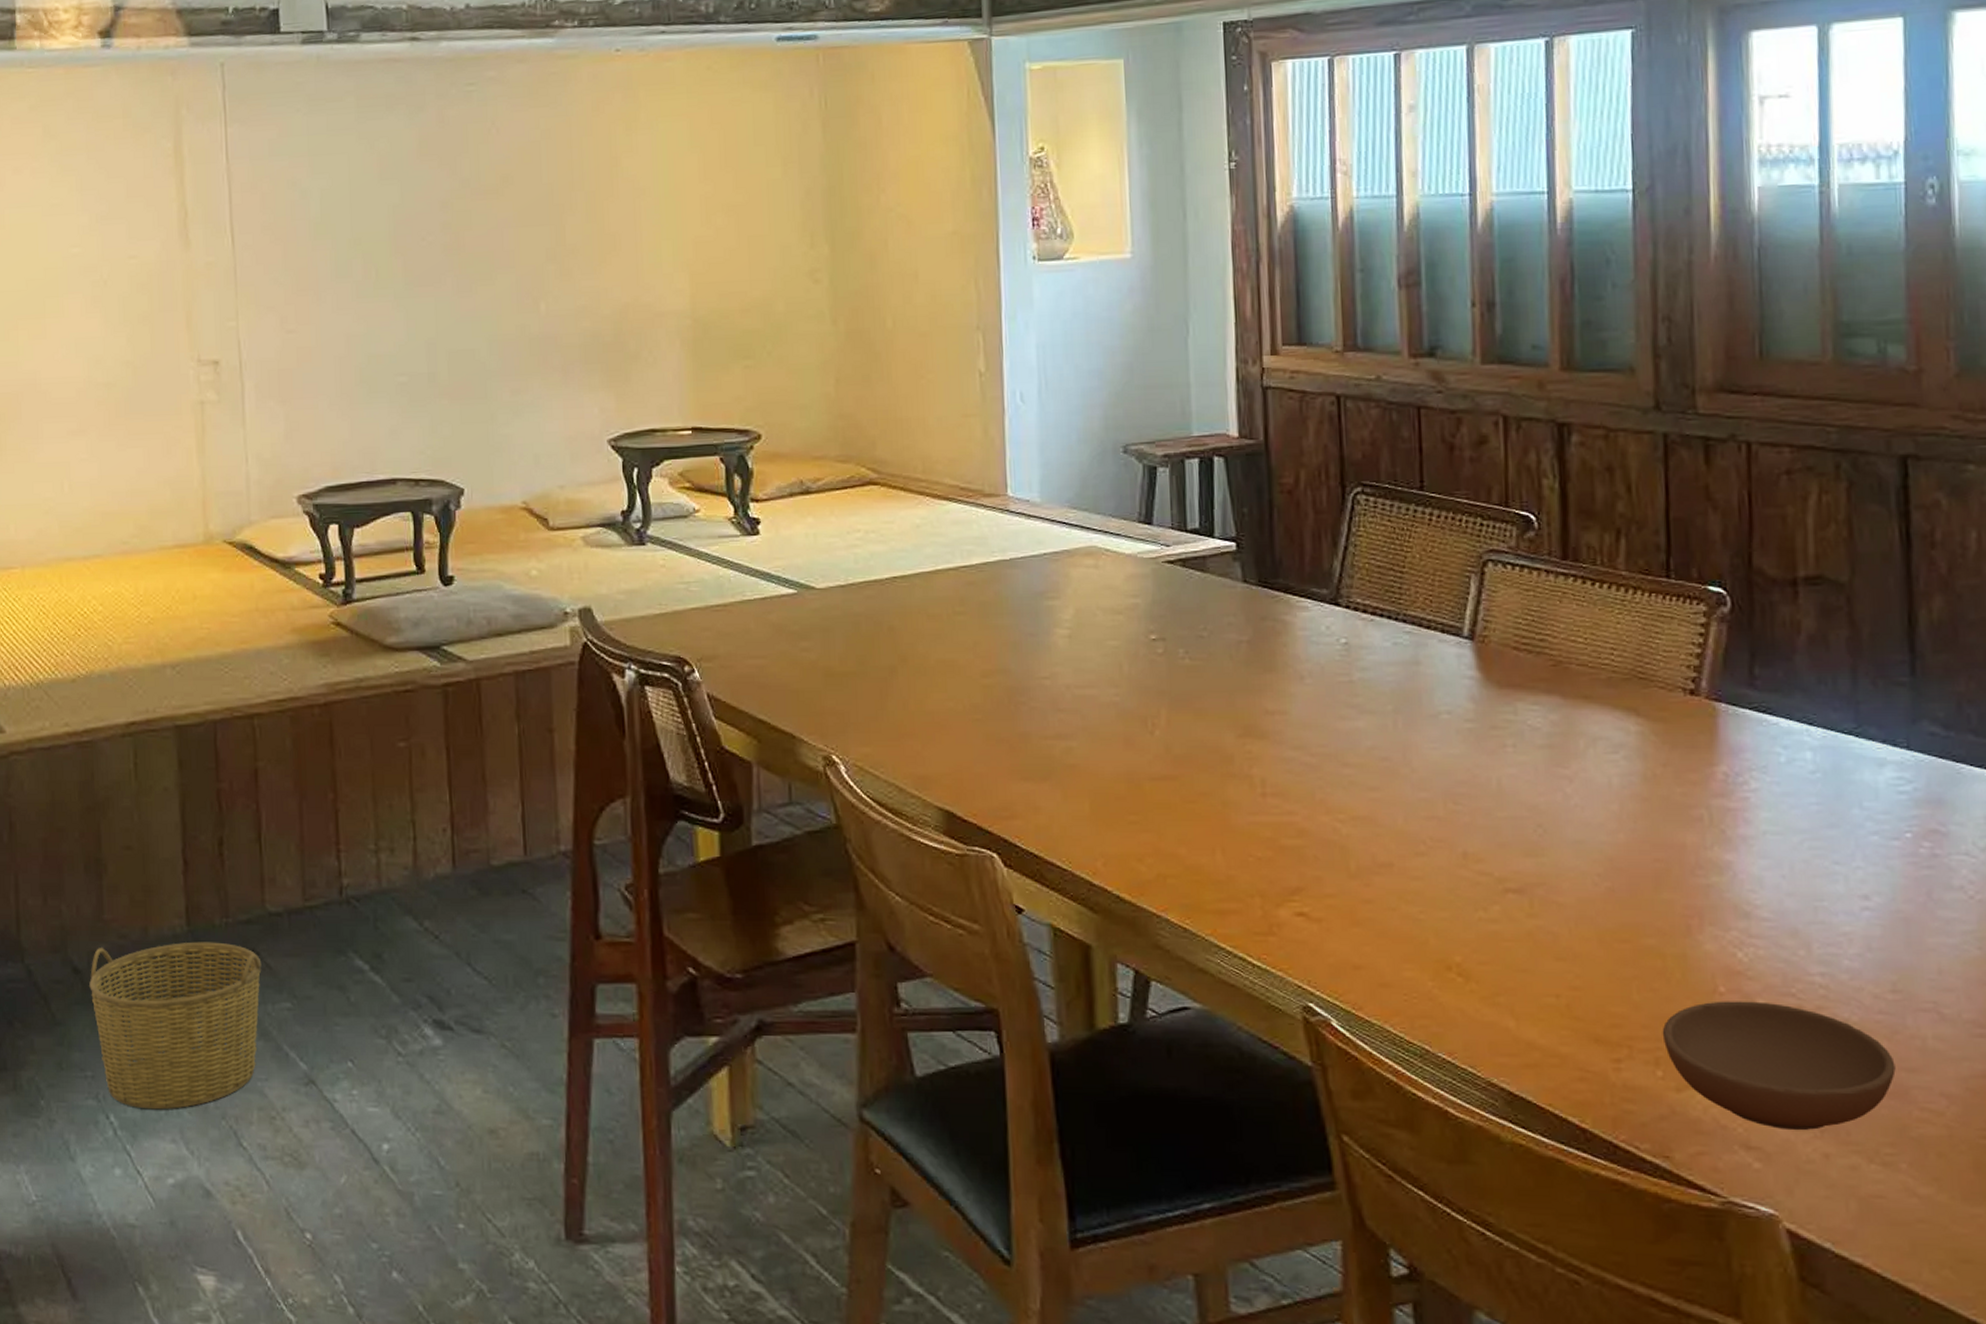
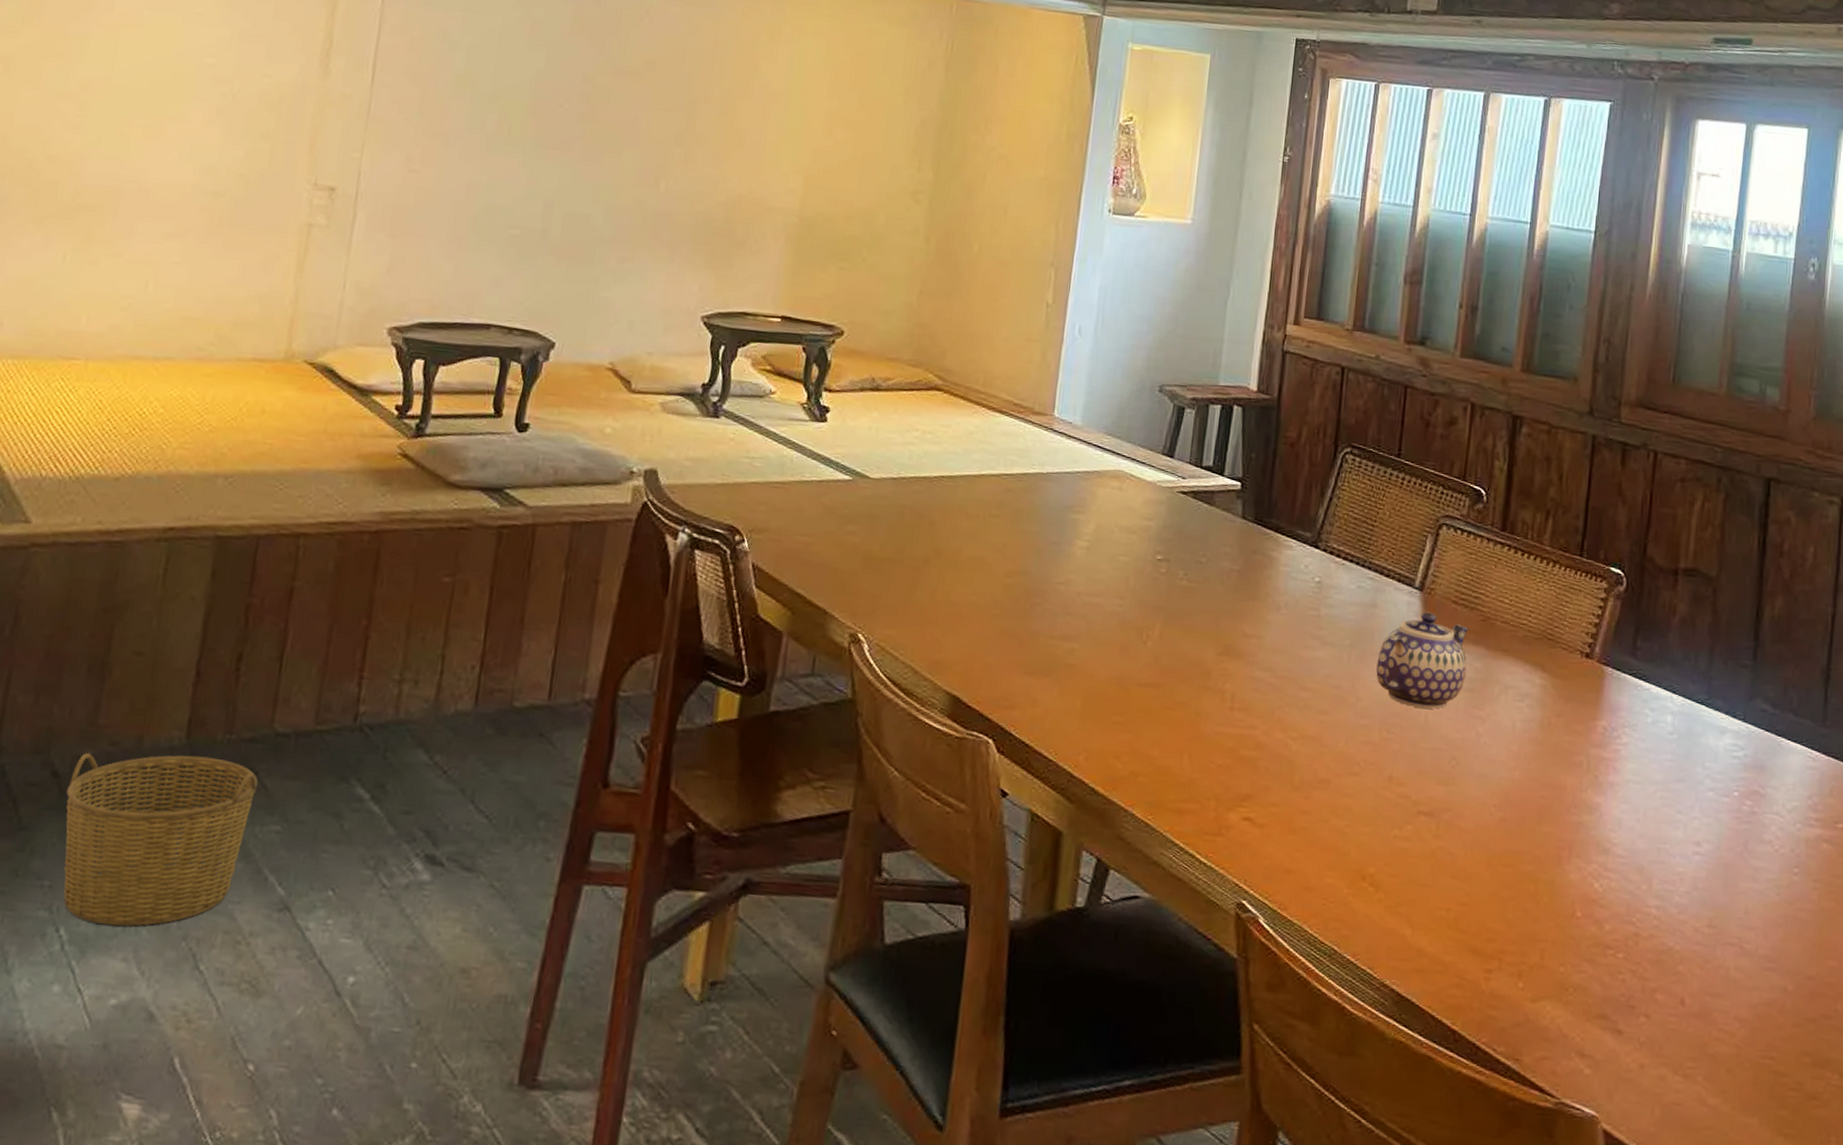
teapot: none [1429,663,1542,772] -> present [1376,612,1469,709]
bowl: present [1662,1001,1896,1131] -> none [1527,924,1704,1043]

